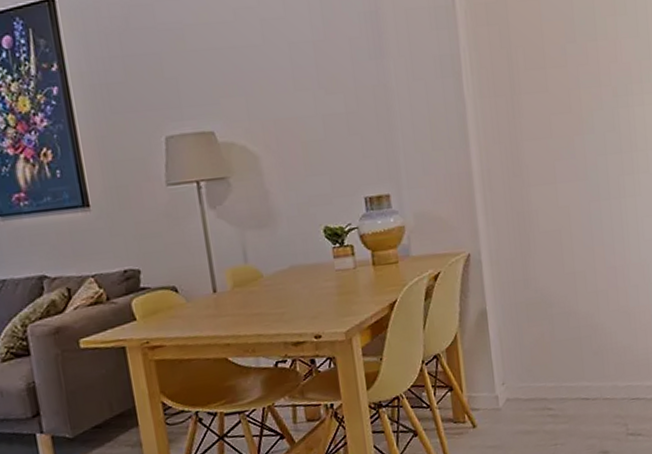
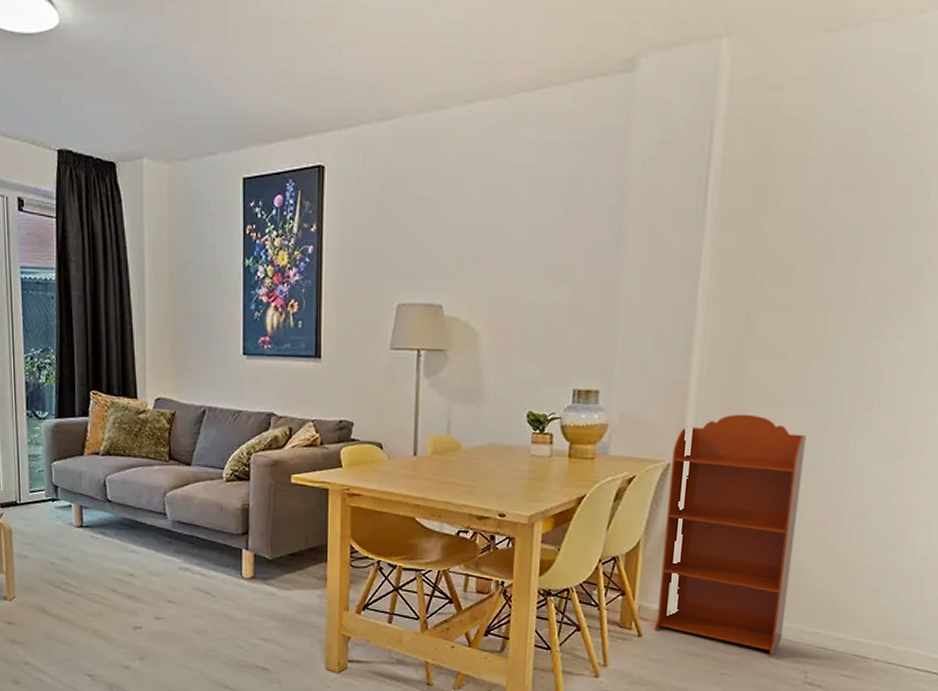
bookcase: none [470,194,601,419] -> present [654,414,806,658]

